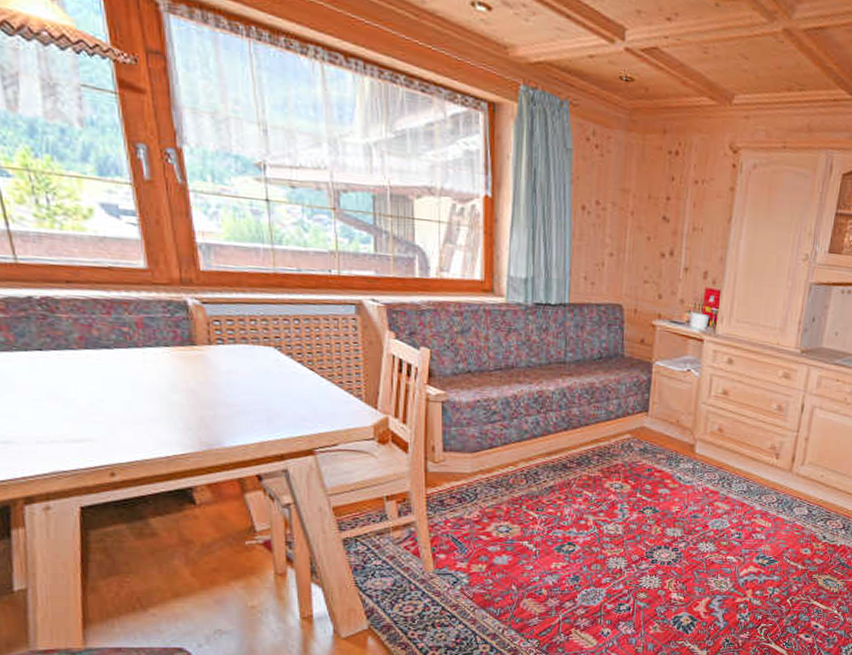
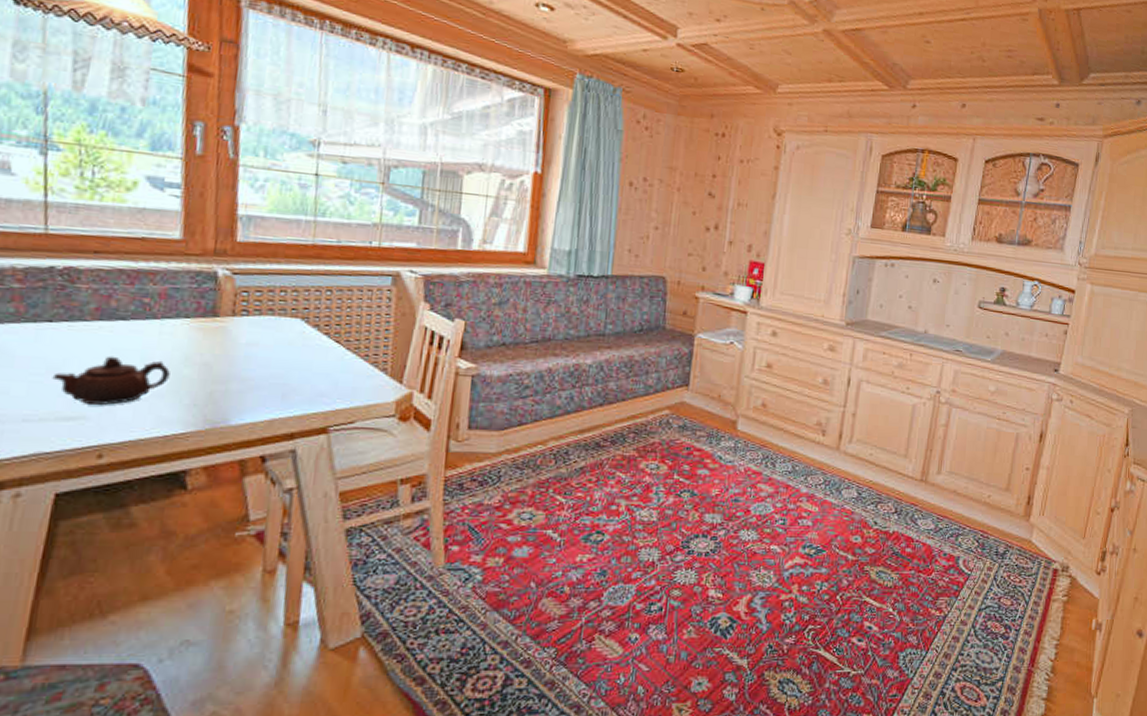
teapot: none [54,383,161,429] -> present [52,356,170,406]

